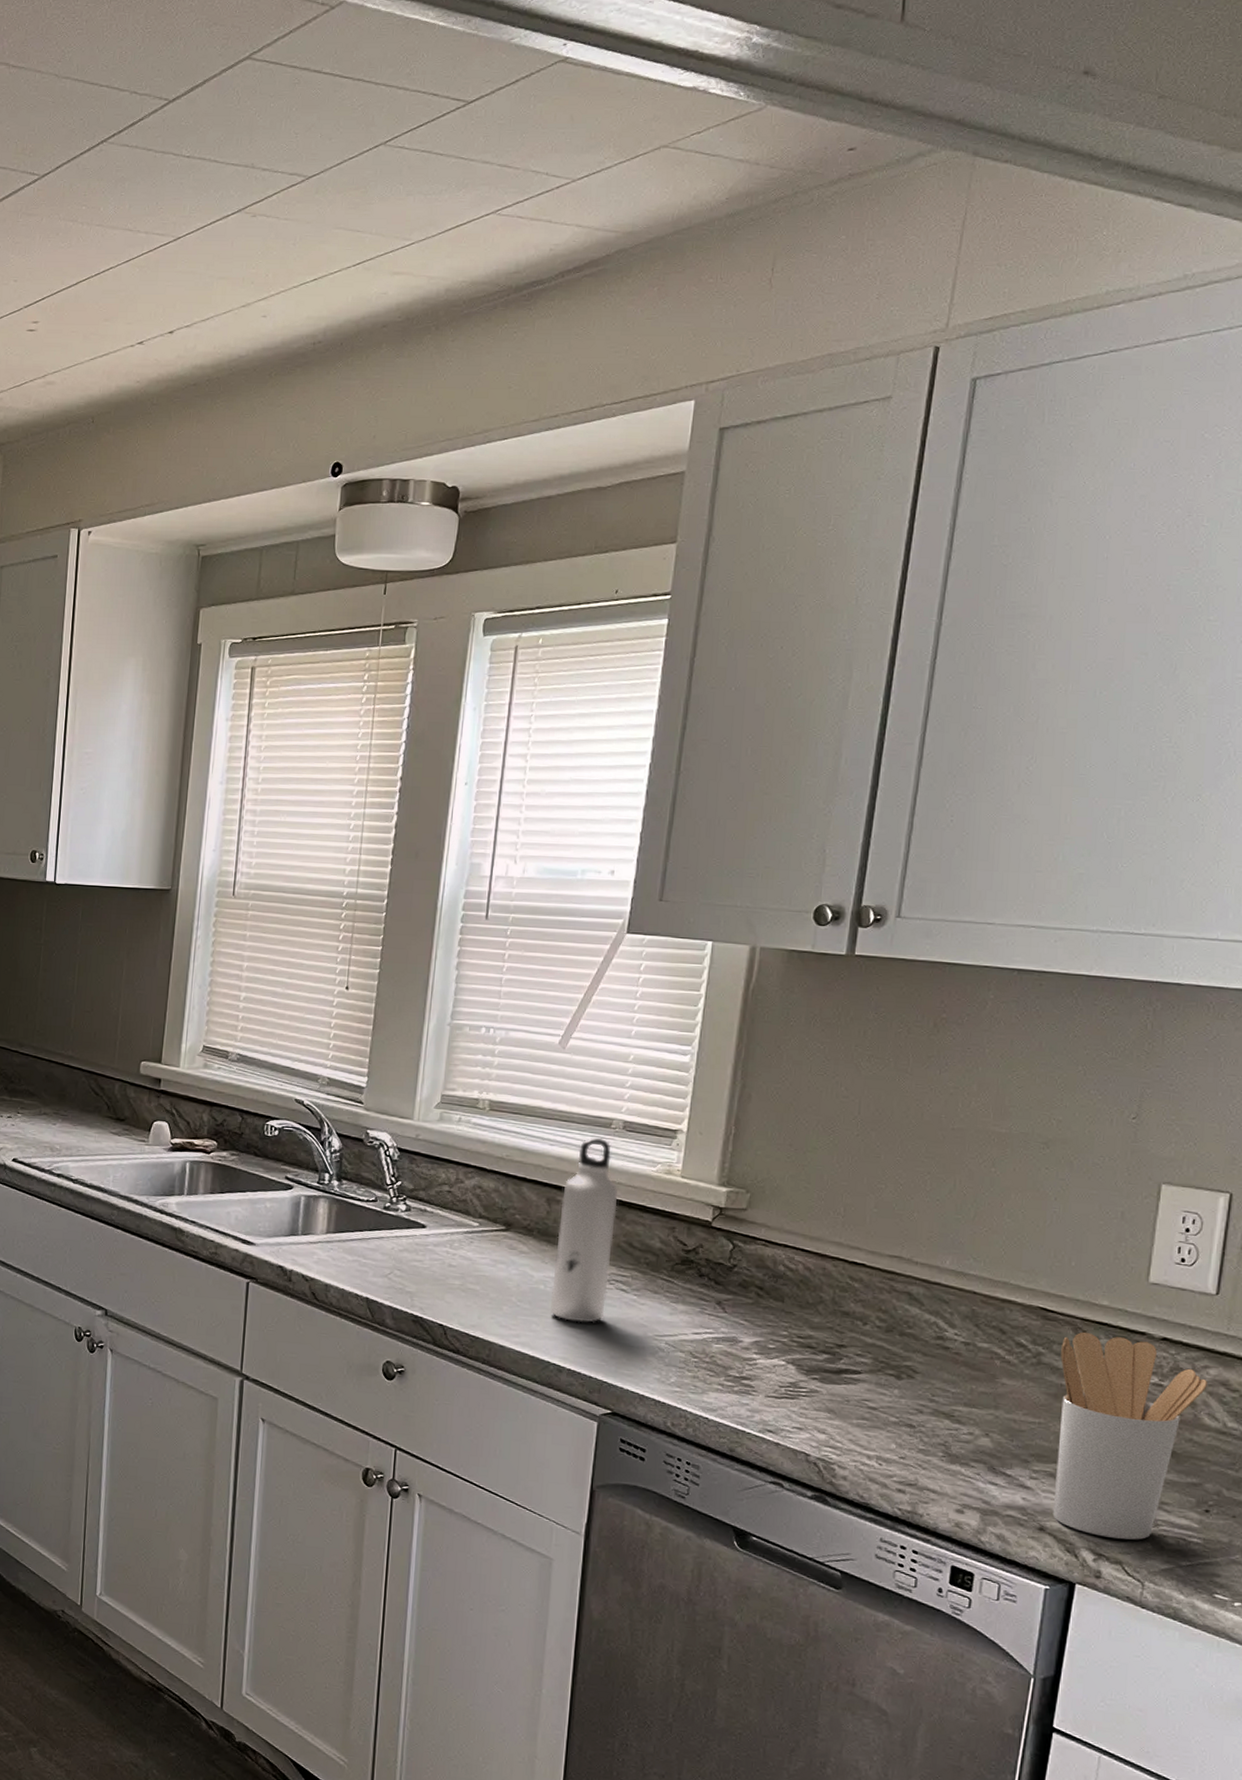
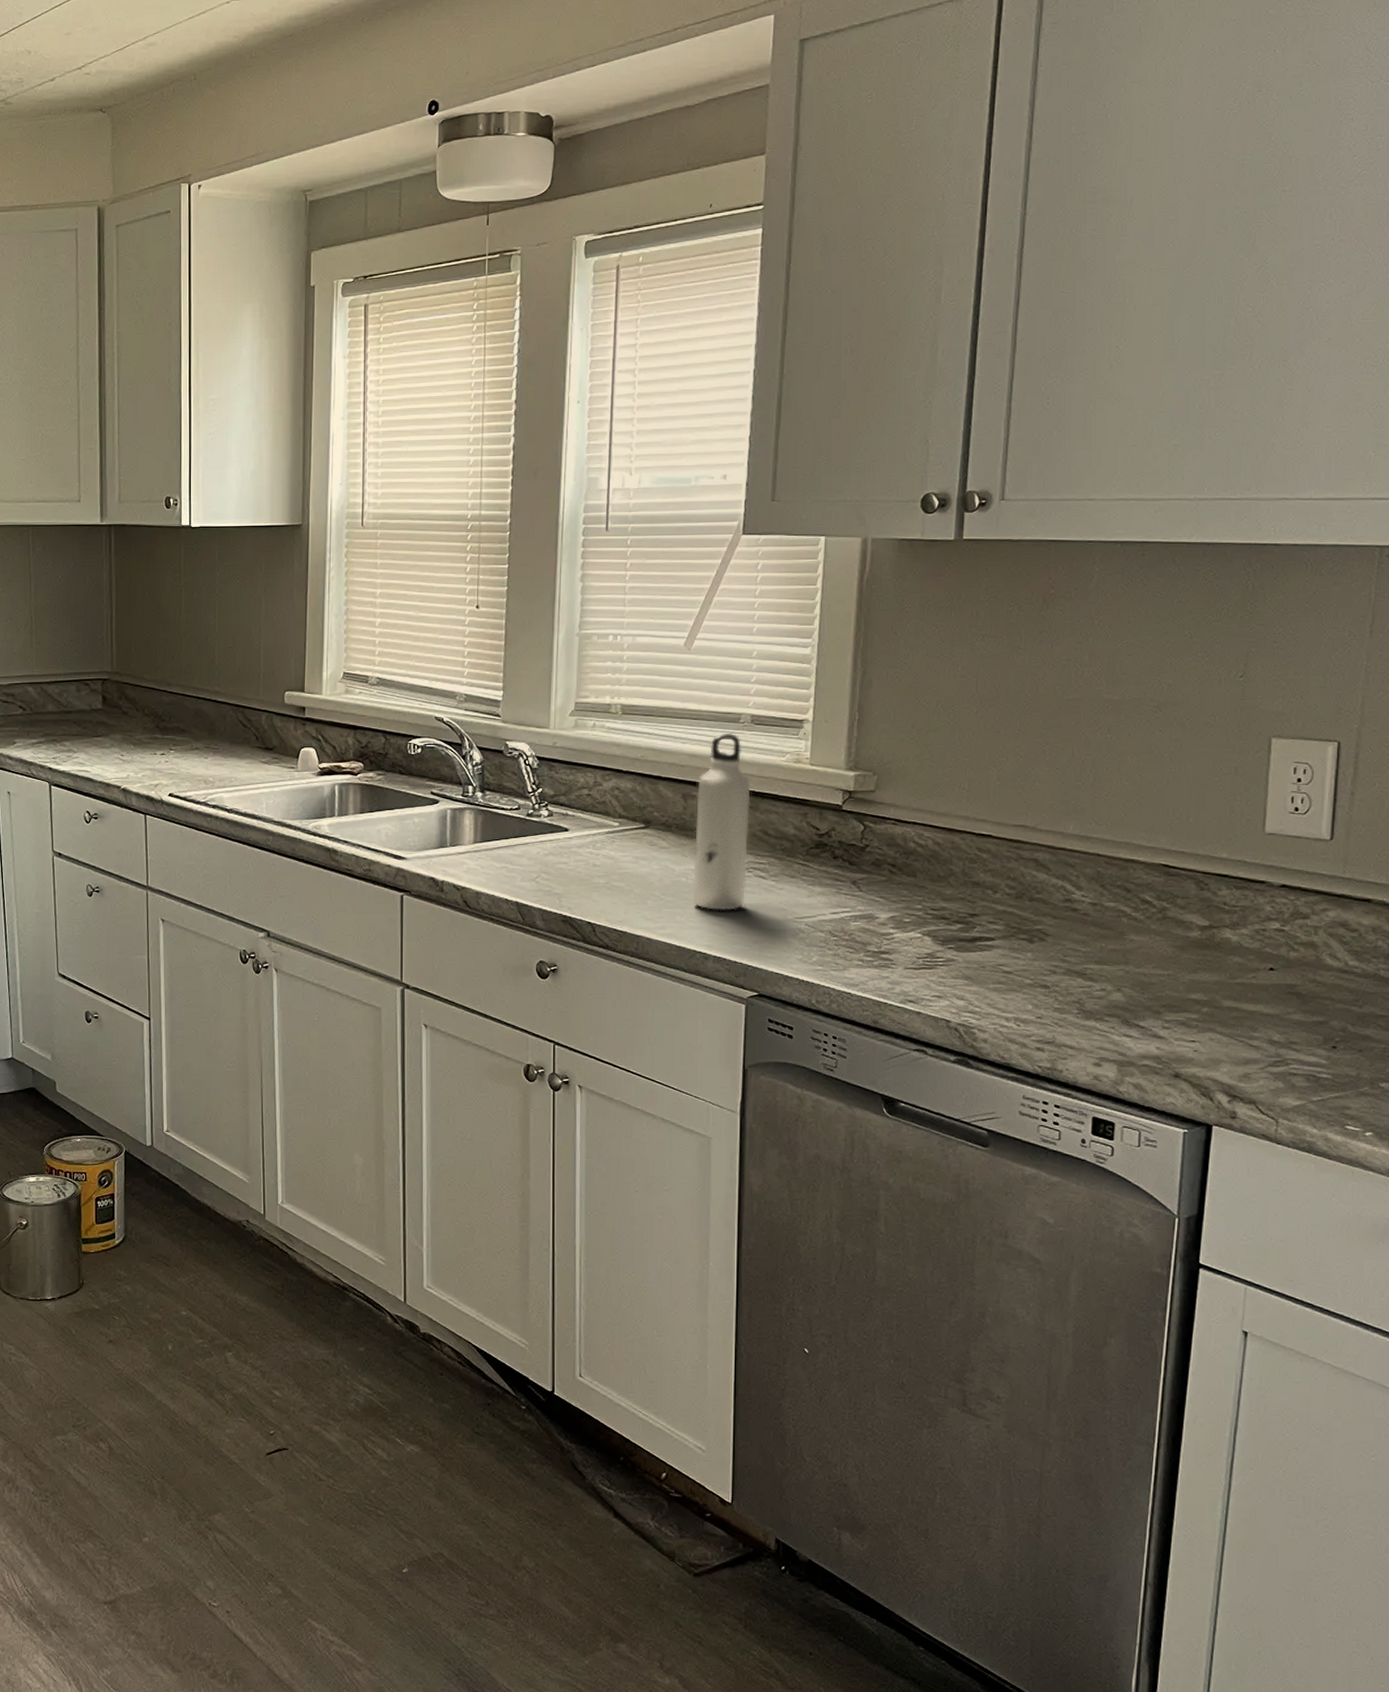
utensil holder: present [1052,1332,1207,1540] -> none [1185,884,1327,1080]

